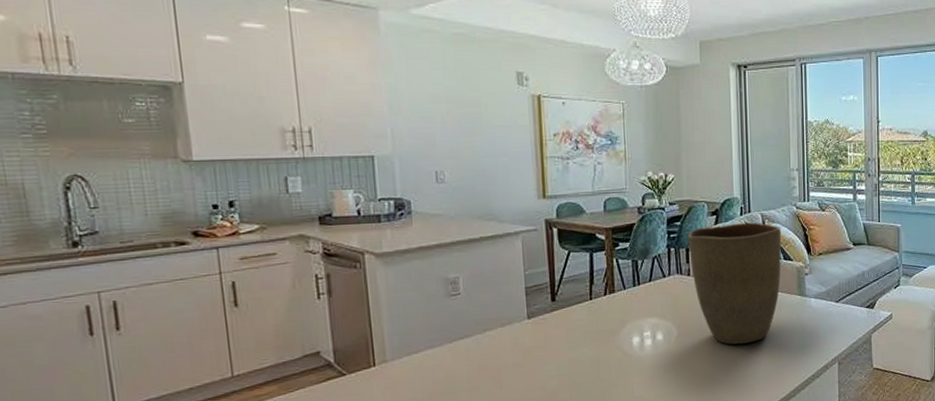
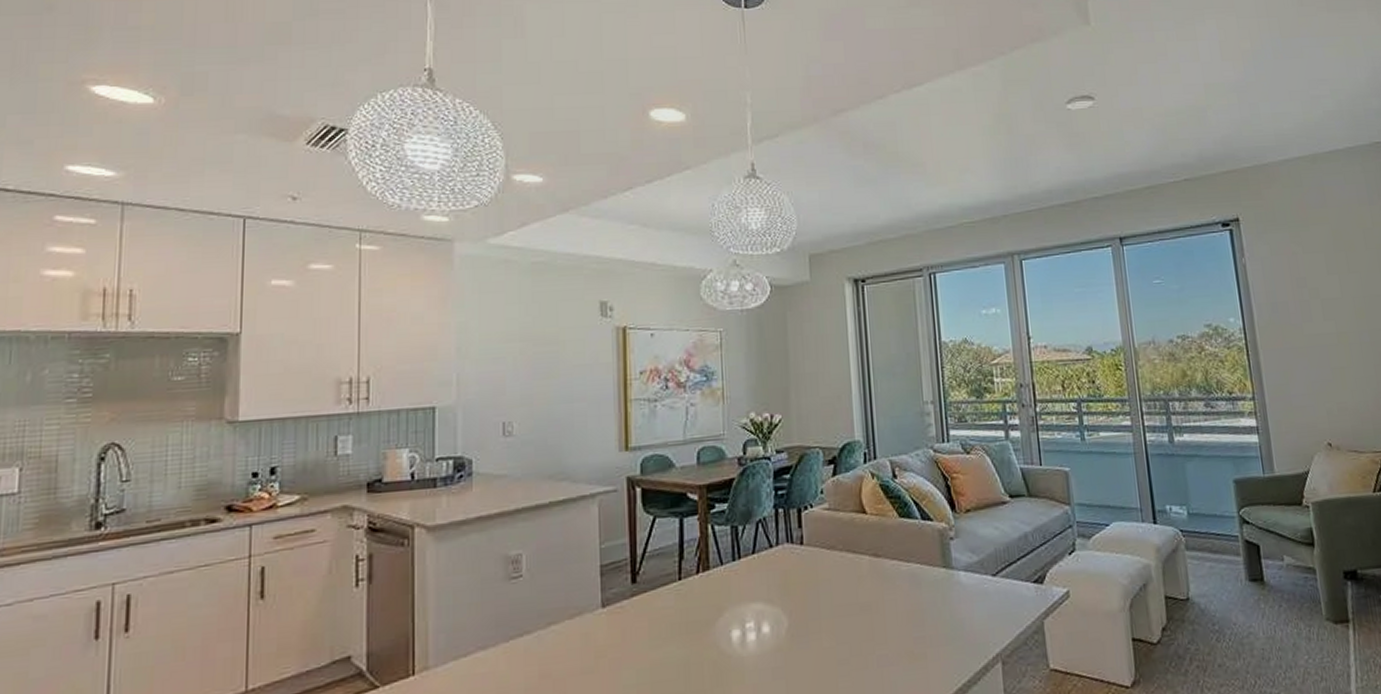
vase: present [687,222,782,345] -> none [799,471,919,638]

